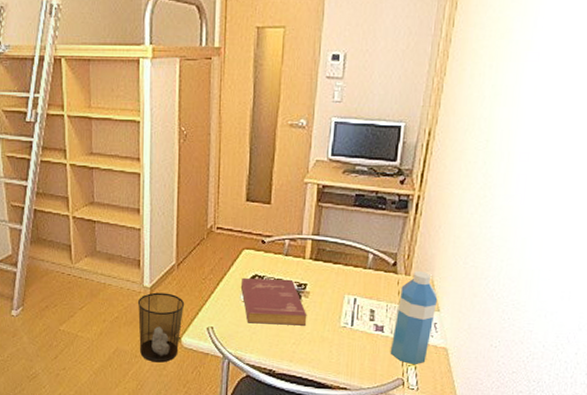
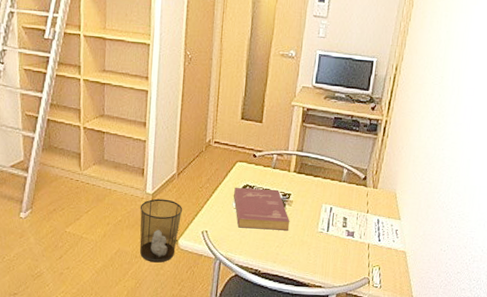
water bottle: present [390,271,438,365] -> none [359,185,399,266]

